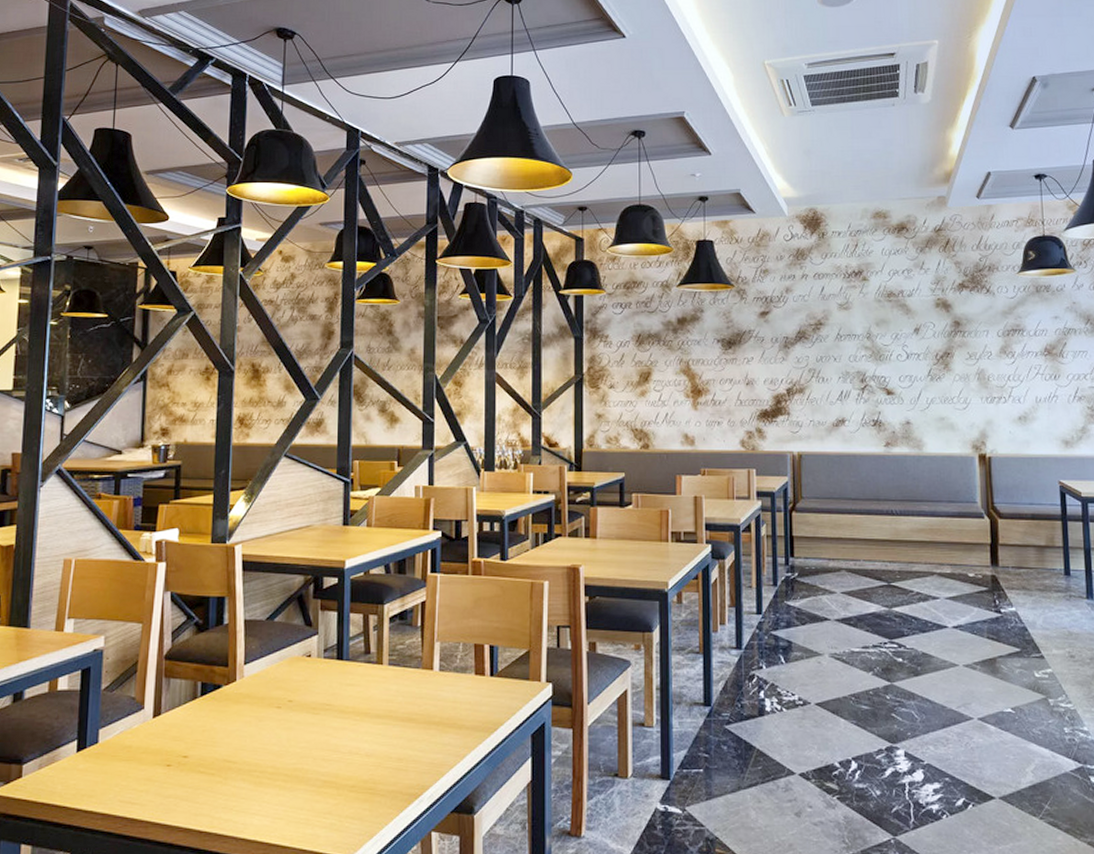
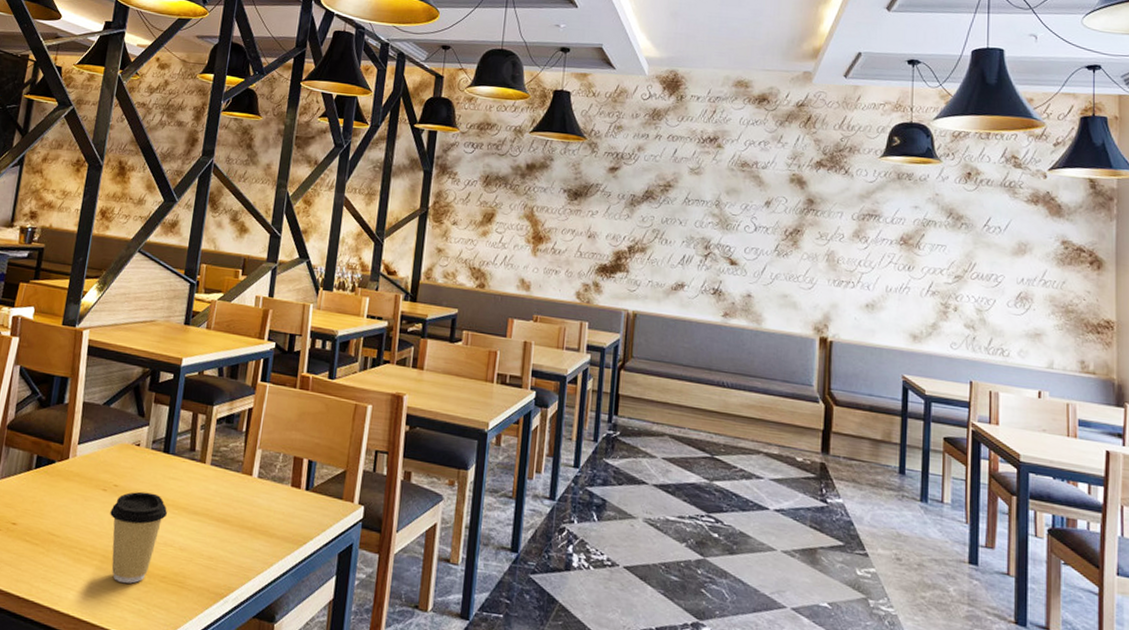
coffee cup: none [288,703,348,799] -> present [110,491,167,584]

